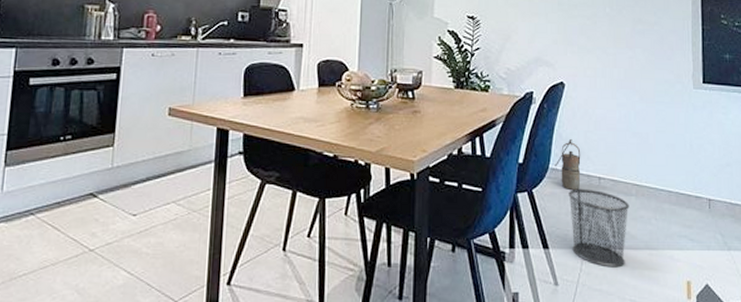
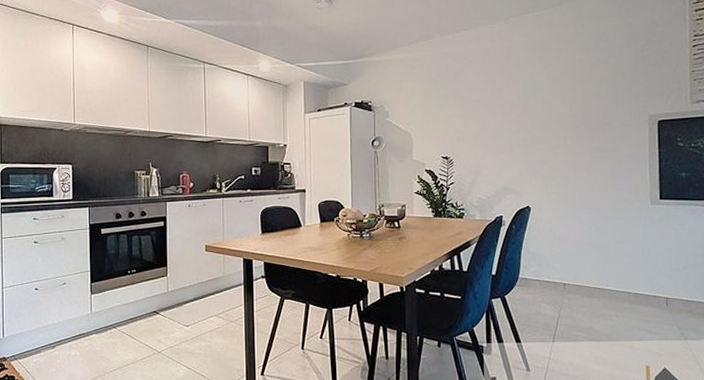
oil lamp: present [555,139,581,191] -> none [524,253,548,296]
waste bin: present [568,188,630,268] -> none [537,293,592,356]

